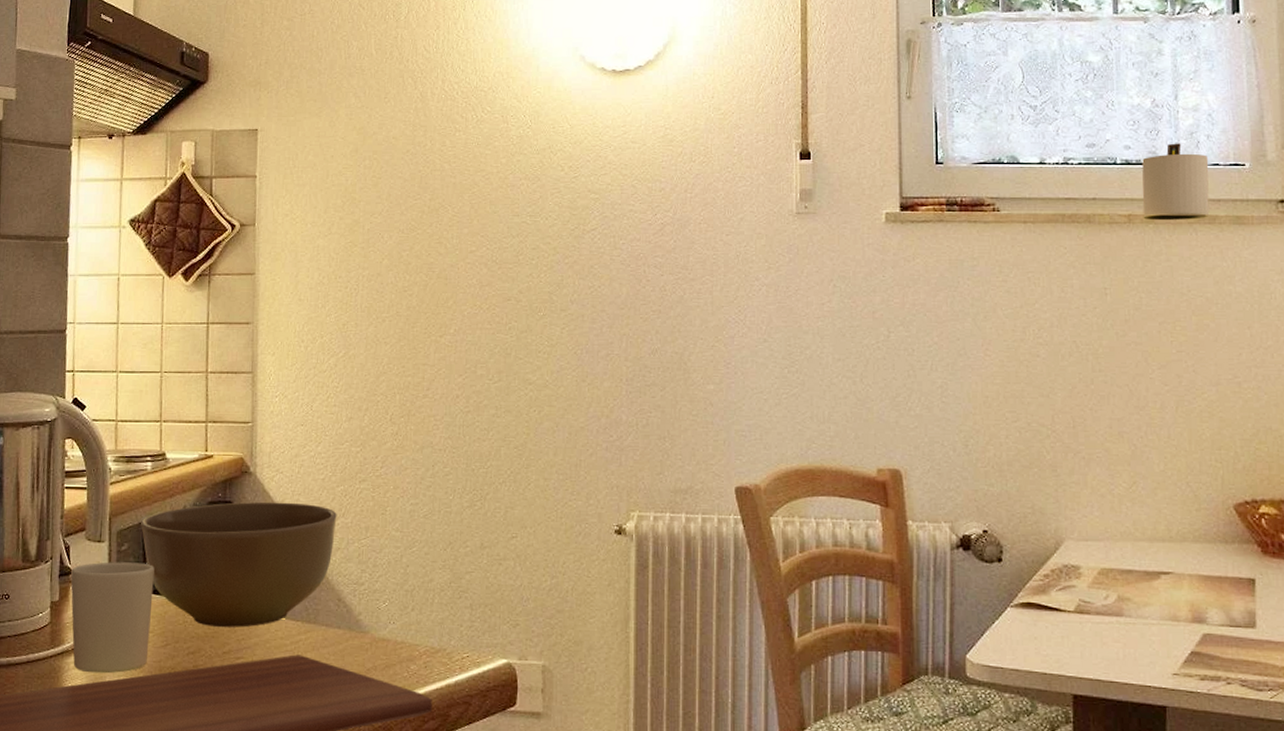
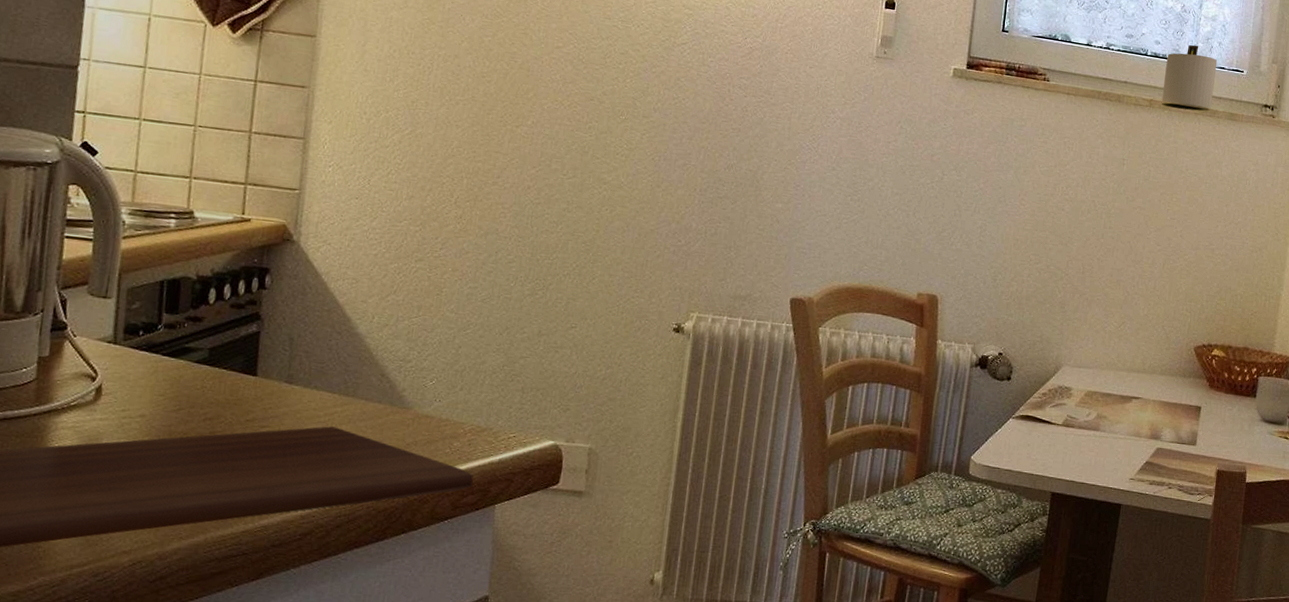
mug: present [70,562,155,674] -> none [62,319,171,436]
bowl: present [141,502,337,627] -> none [157,269,388,396]

